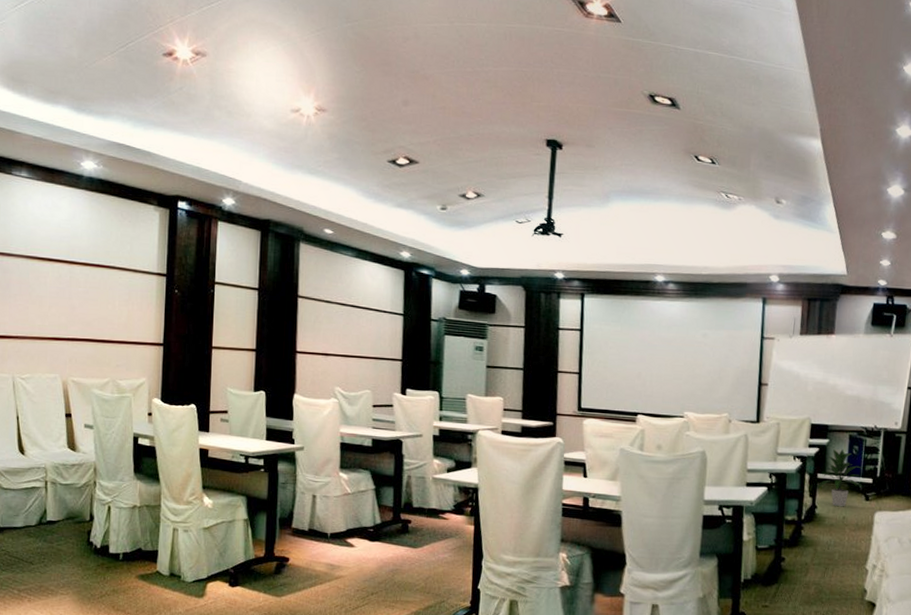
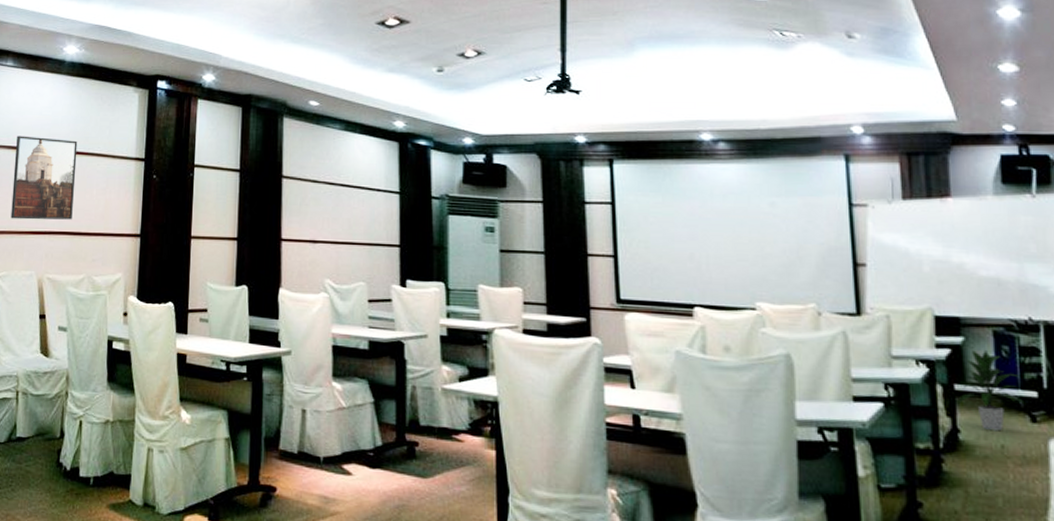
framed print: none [32,246,98,328] -> present [10,135,78,220]

